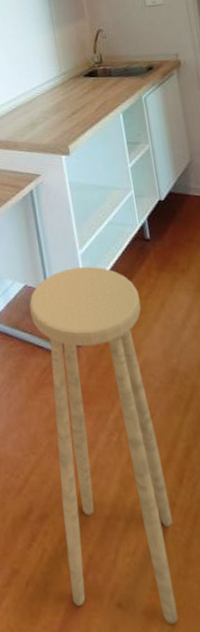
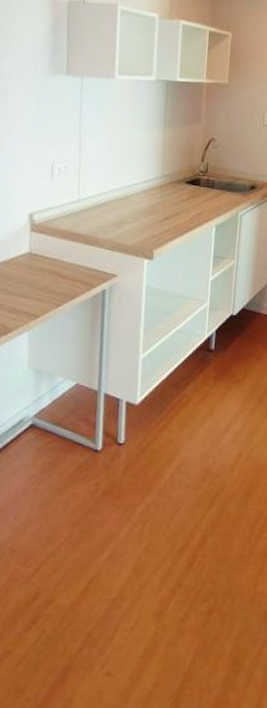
stool: present [29,267,178,624] -> none [63,371,191,684]

